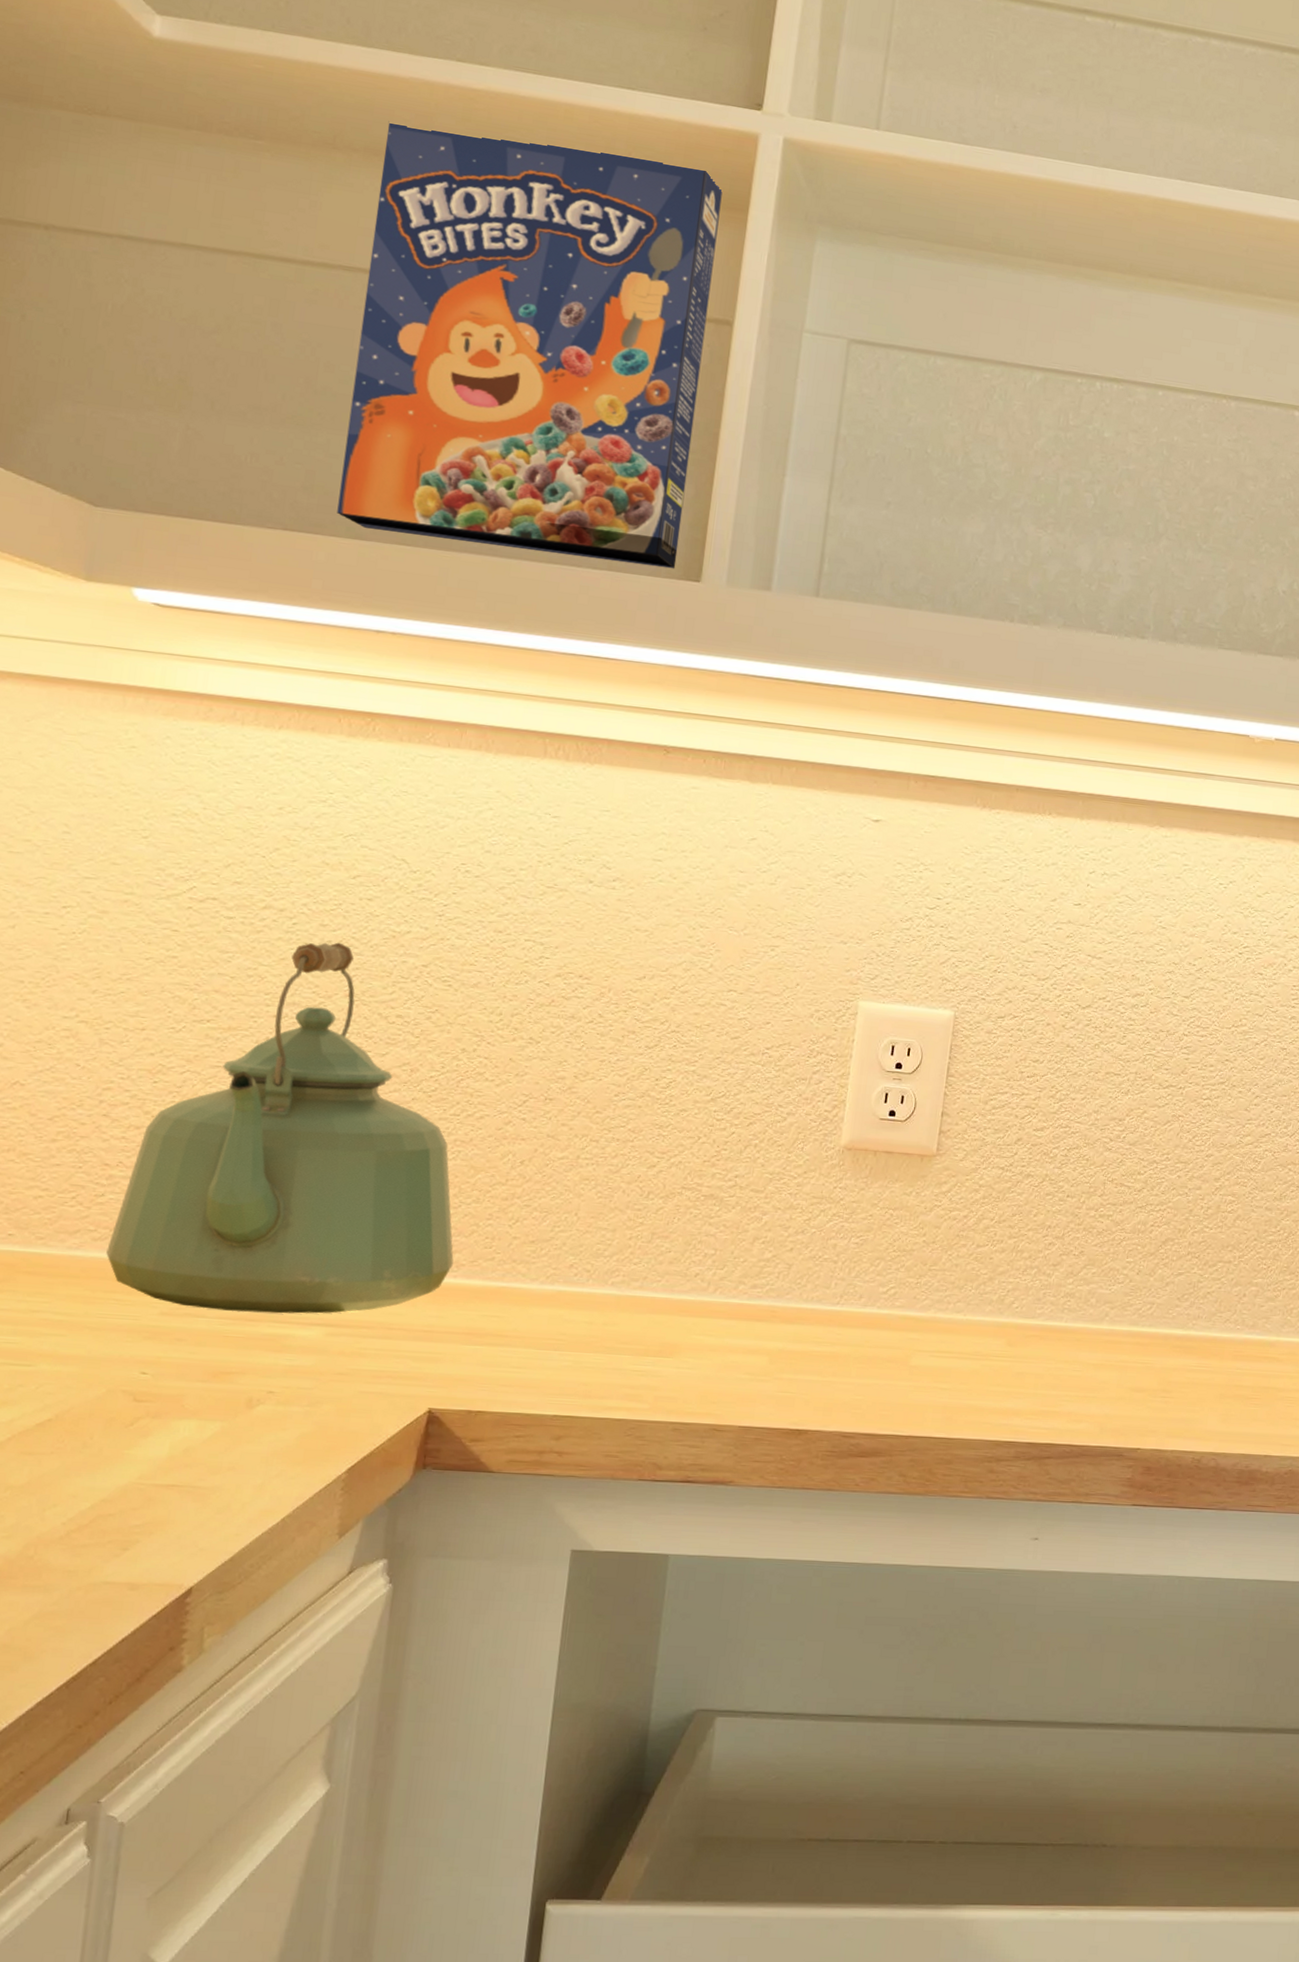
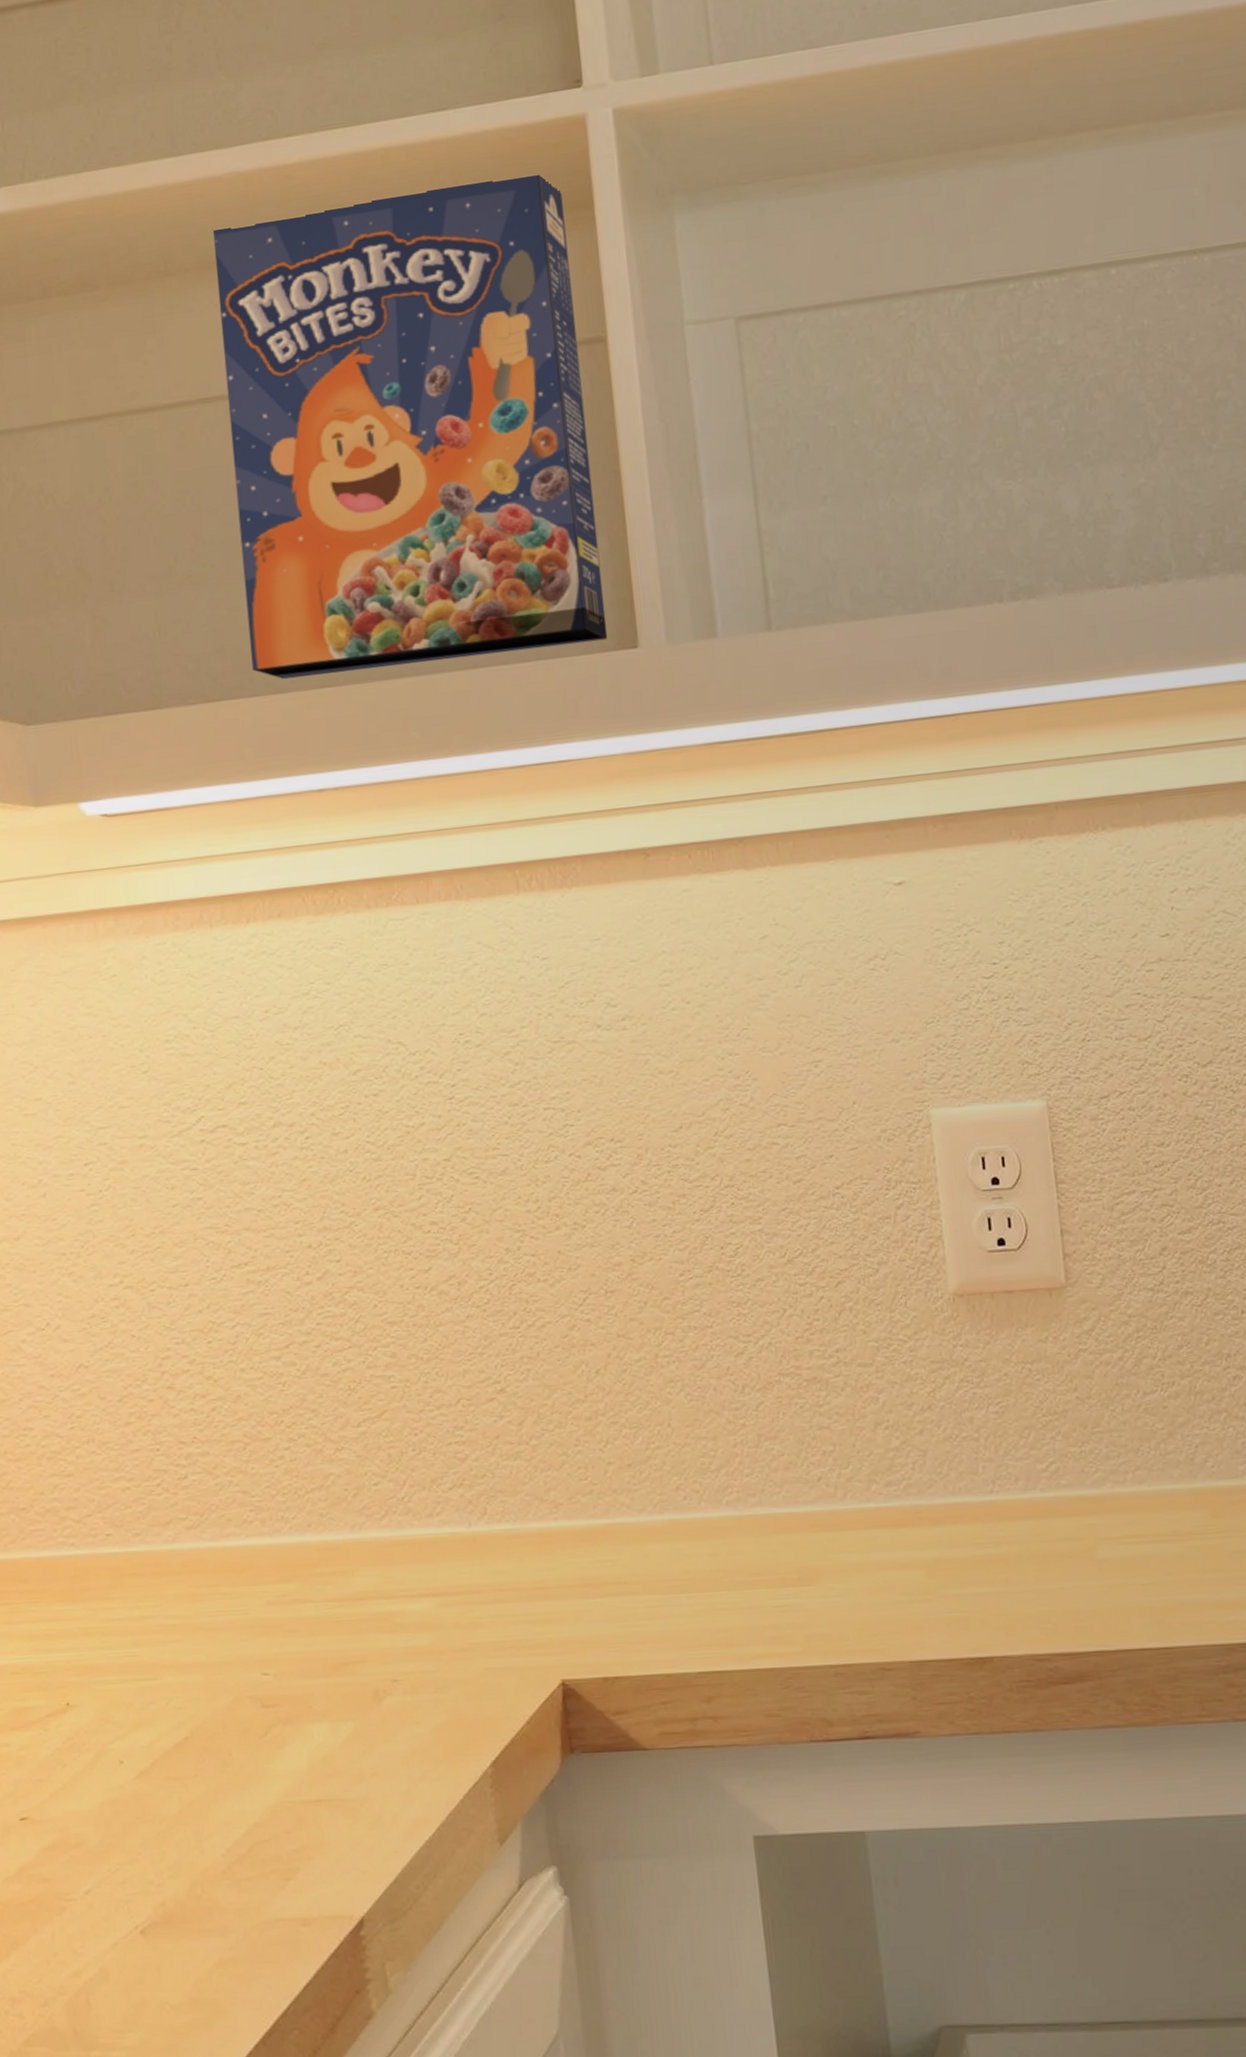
kettle: present [106,942,454,1314] -> none [201,1150,551,1592]

